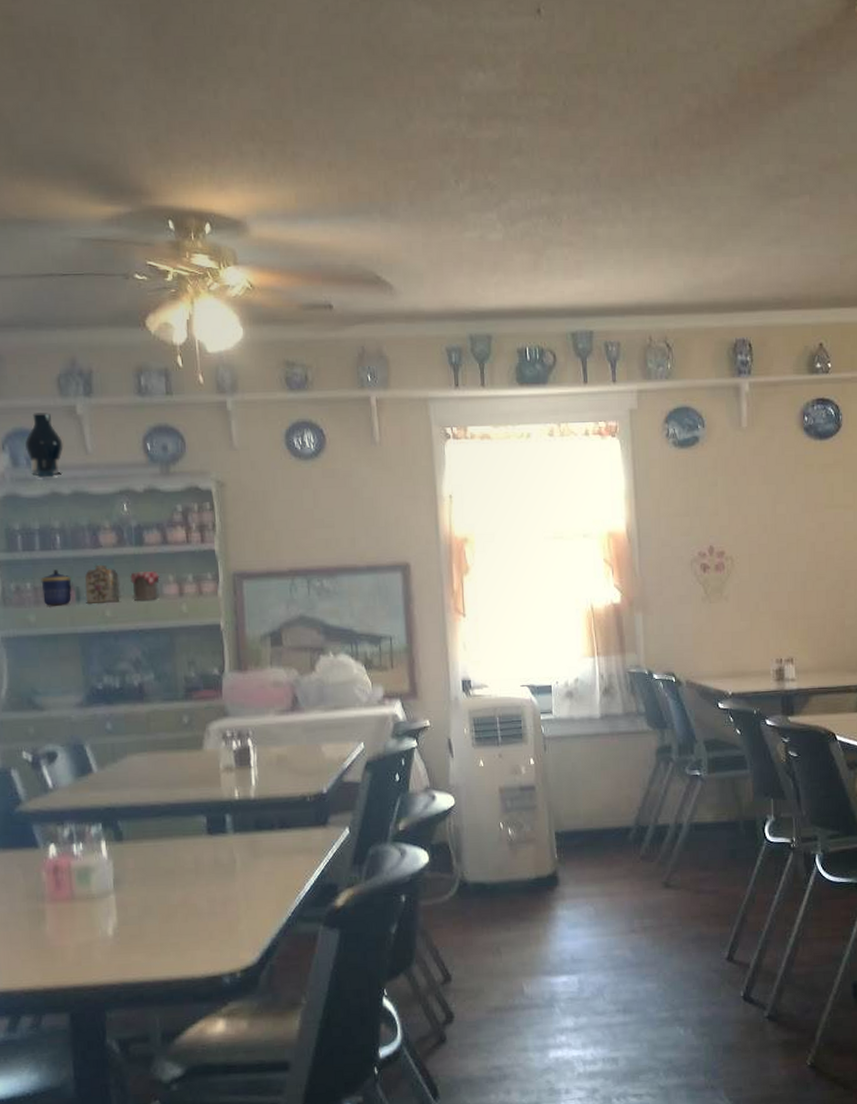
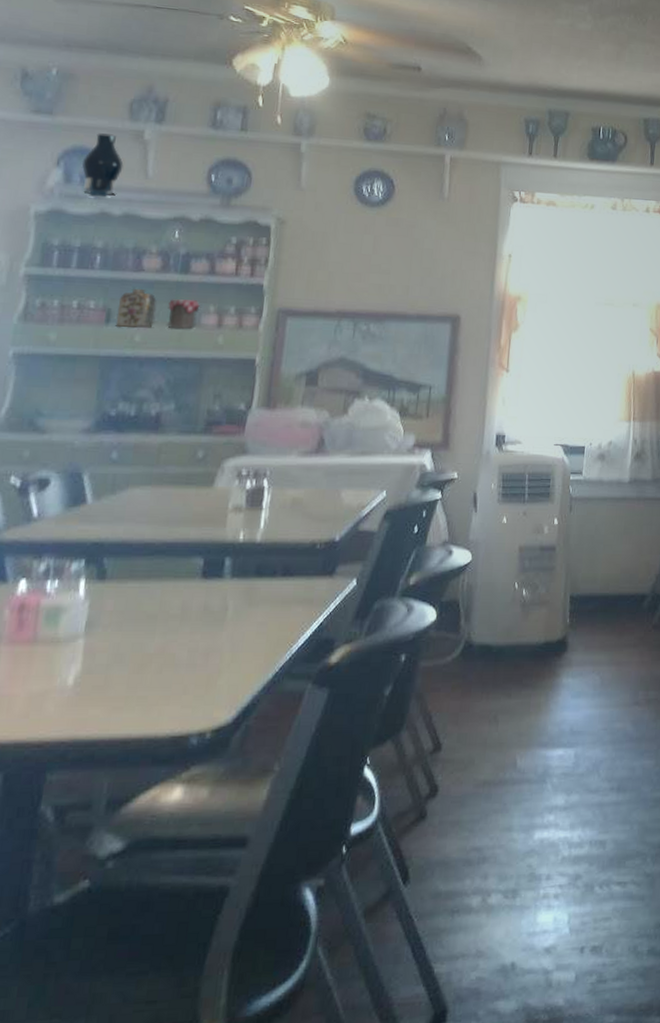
decorative jar: present [41,570,72,606] -> none [69,289,105,327]

